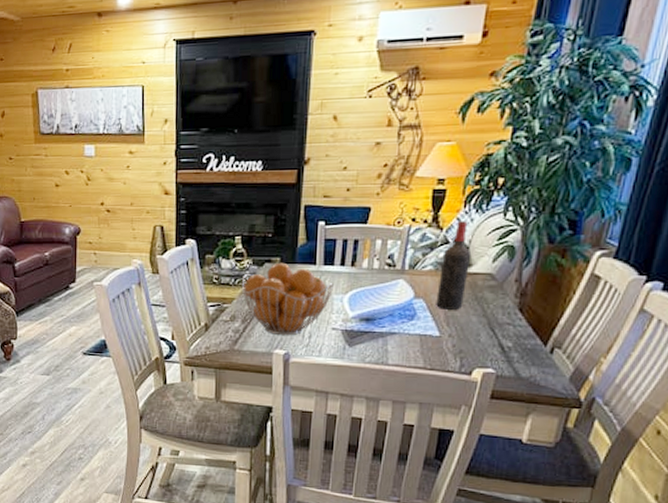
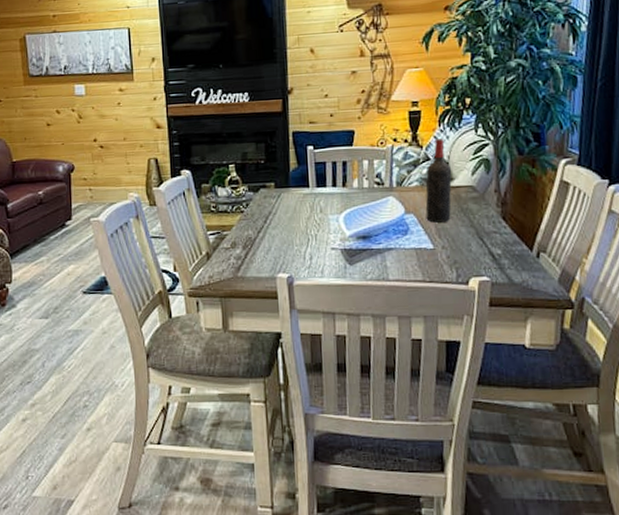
fruit basket: present [241,262,333,336] -> none [239,187,328,259]

